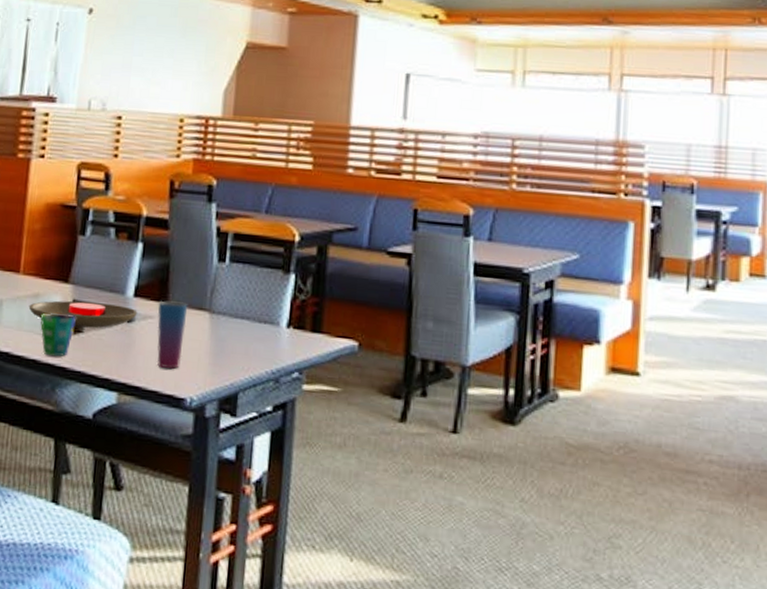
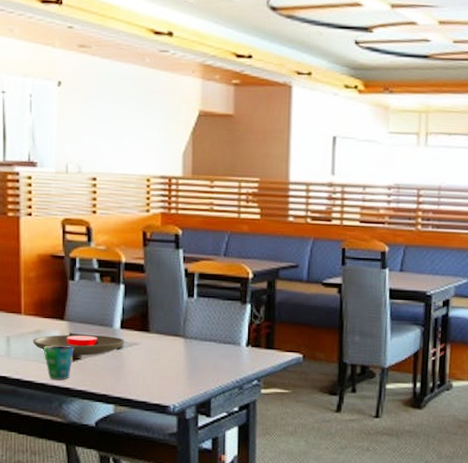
cup: present [156,300,188,370] -> none [141,330,166,384]

